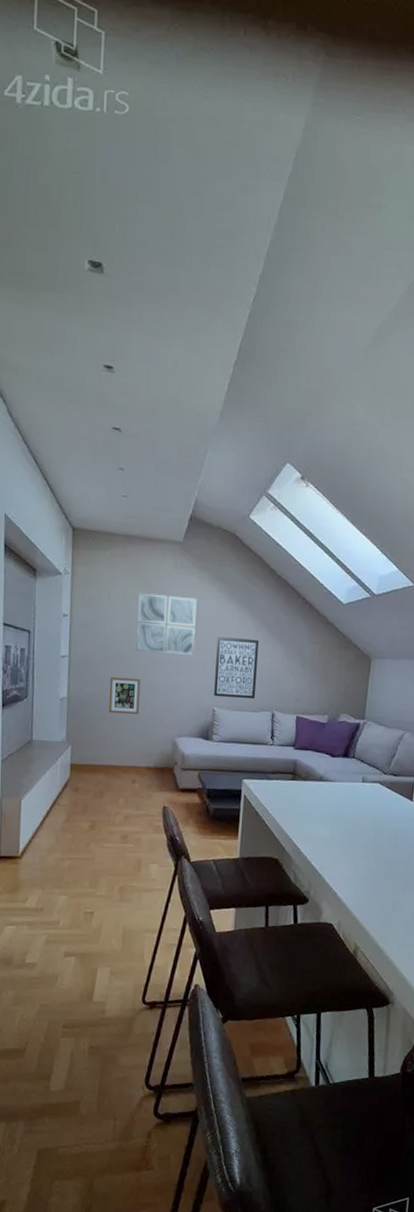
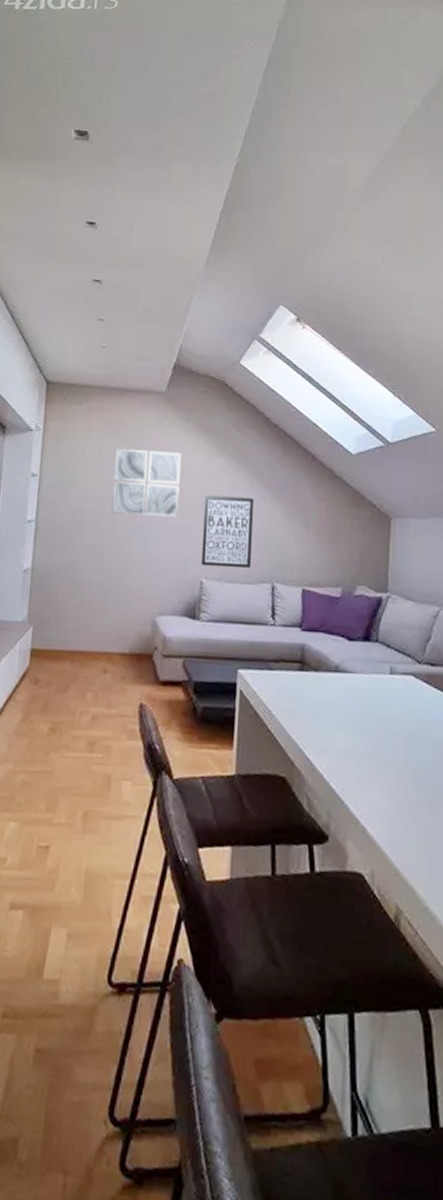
picture frame: present [109,676,141,714] -> none [78,543,116,588]

